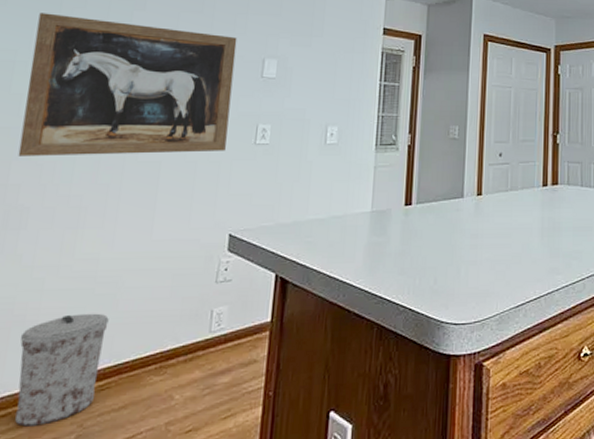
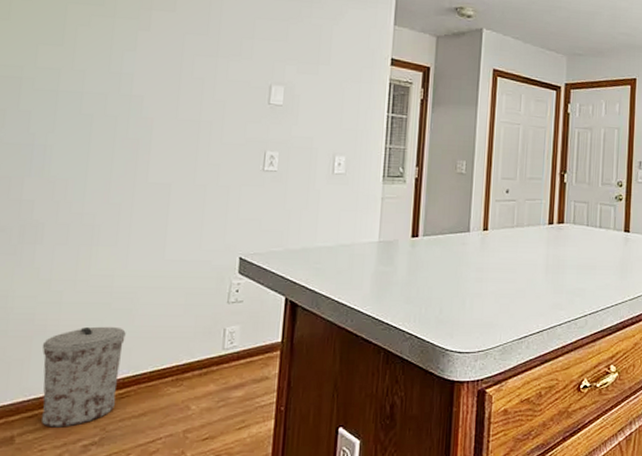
wall art: present [18,13,237,156] -> none [30,29,244,177]

